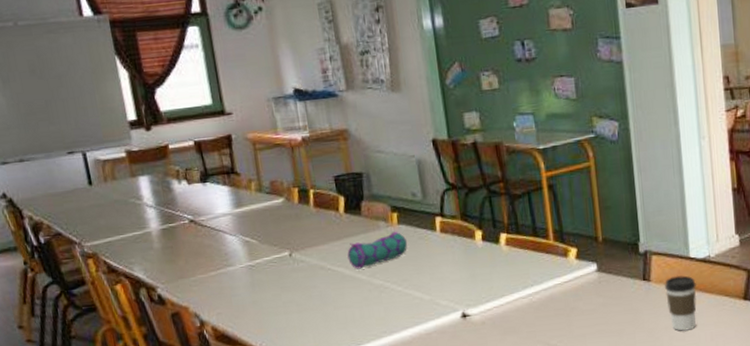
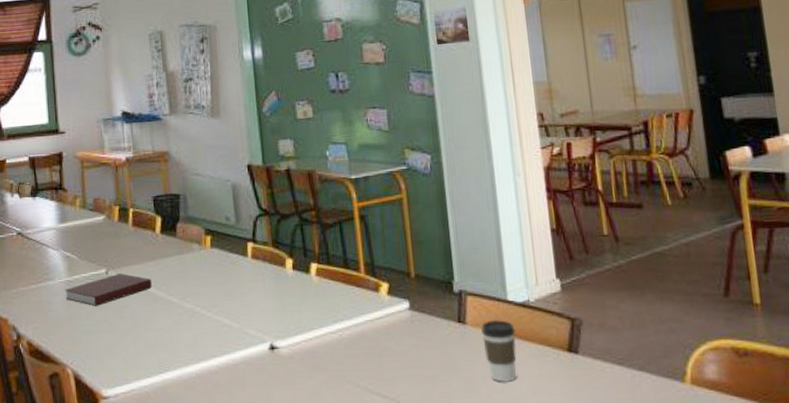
notebook: none [247,255,339,289] -> present [65,273,152,306]
pencil case: present [347,231,408,270] -> none [161,254,219,292]

